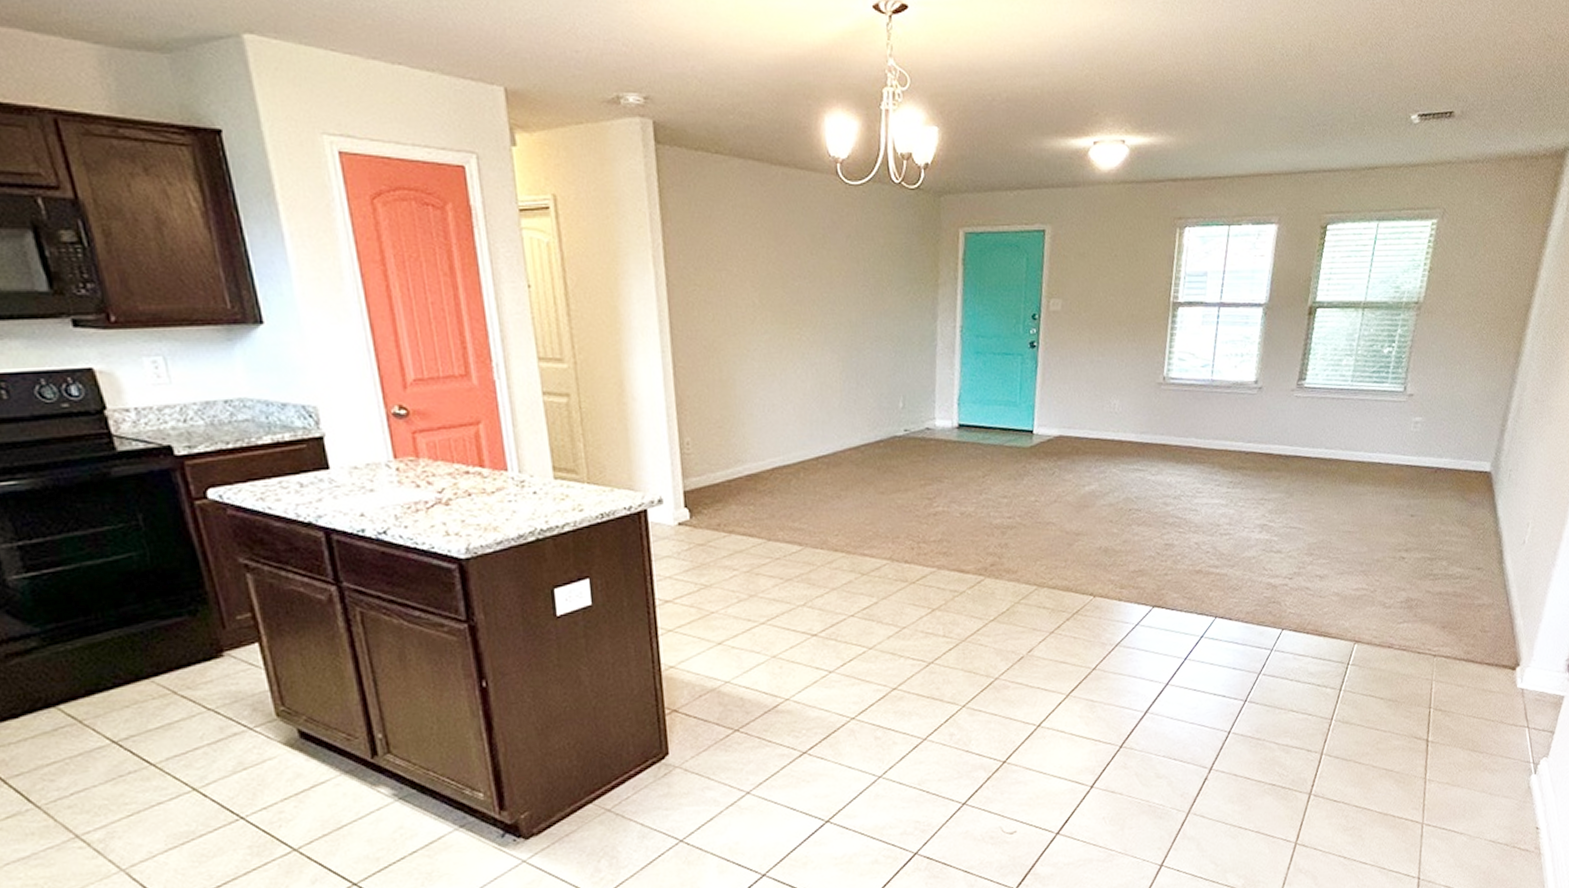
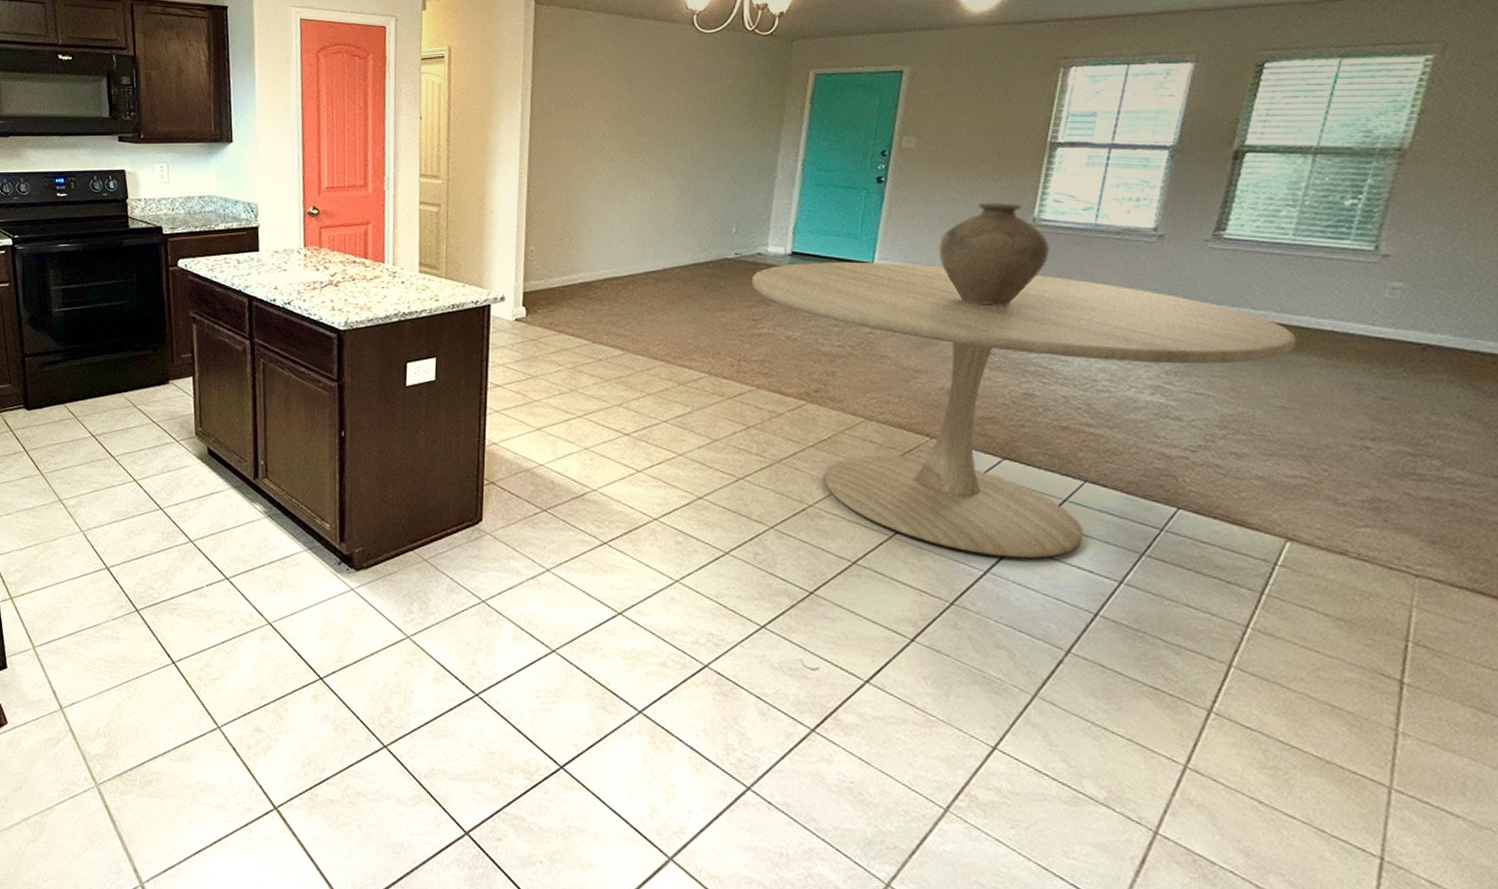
dining table: none [922,428,1356,697] -> present [751,262,1296,558]
vase: none [1089,363,1178,464] -> present [940,202,1049,306]

